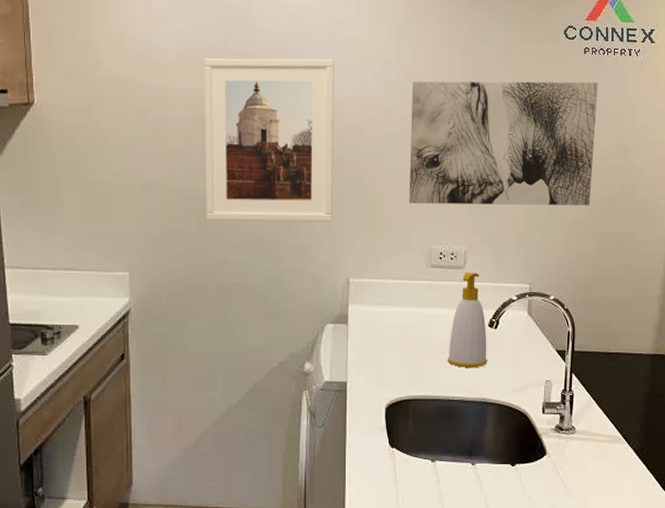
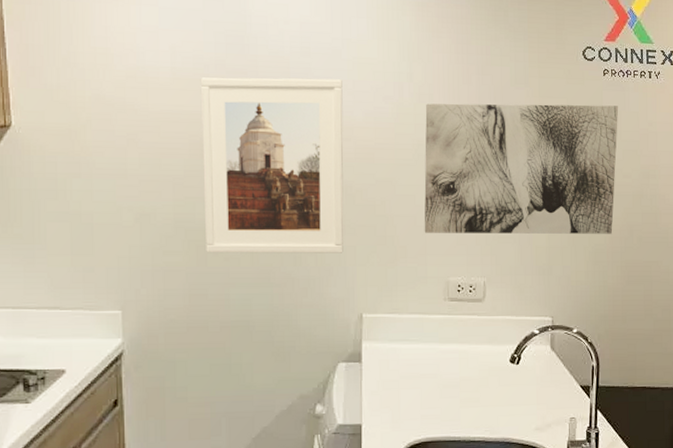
soap bottle: present [447,272,487,367] -> none [467,305,509,406]

